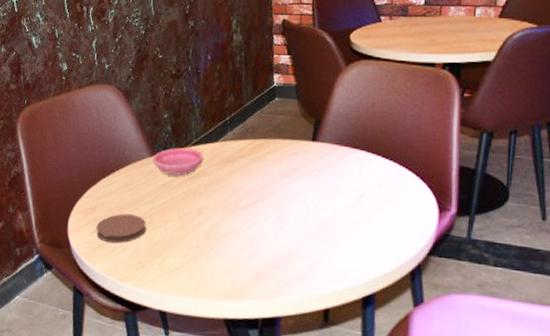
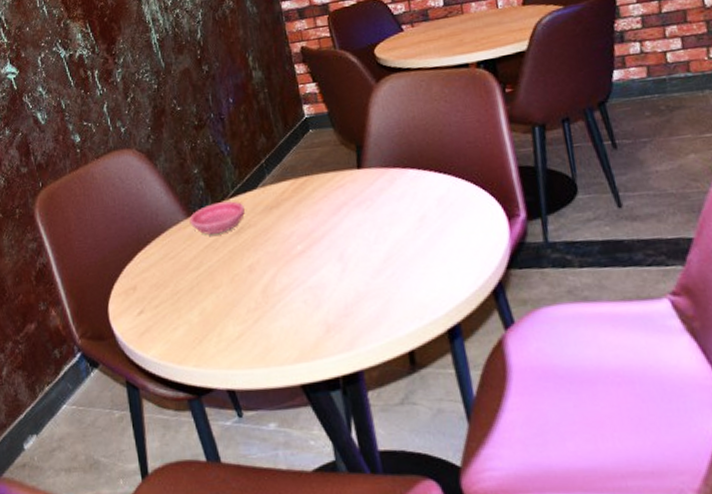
coaster: present [96,213,147,243] -> none [140,286,196,323]

